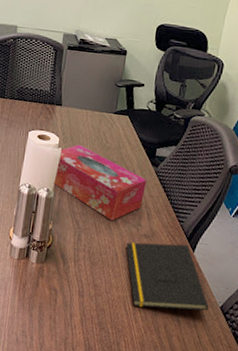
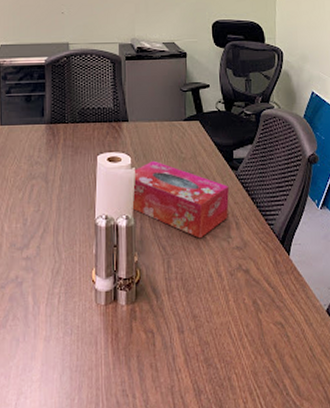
notepad: present [126,242,209,311] -> none [220,249,316,330]

